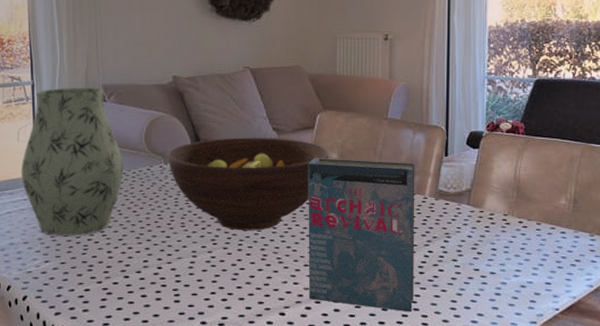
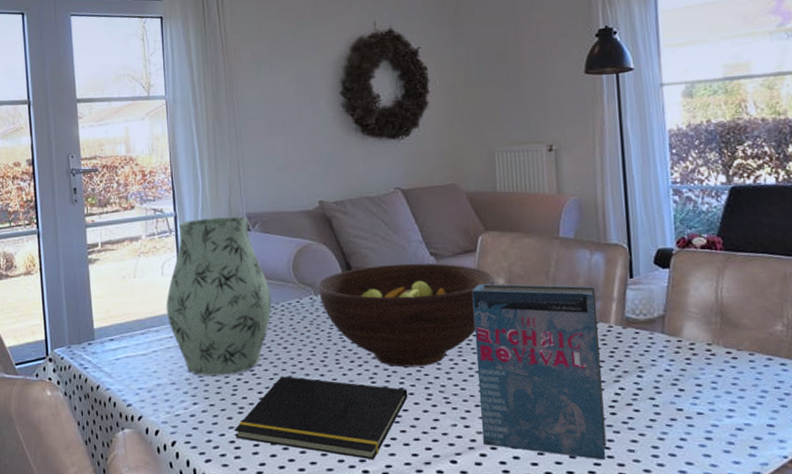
notepad: none [84,237,245,313] -> present [235,376,408,460]

